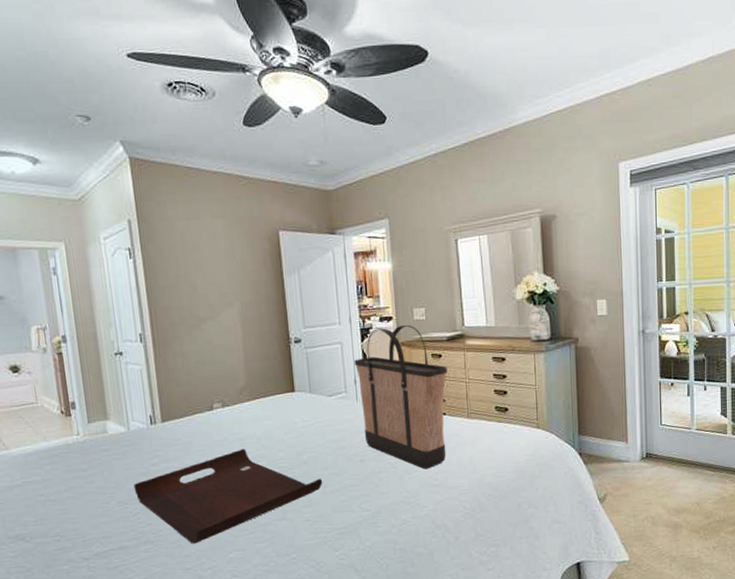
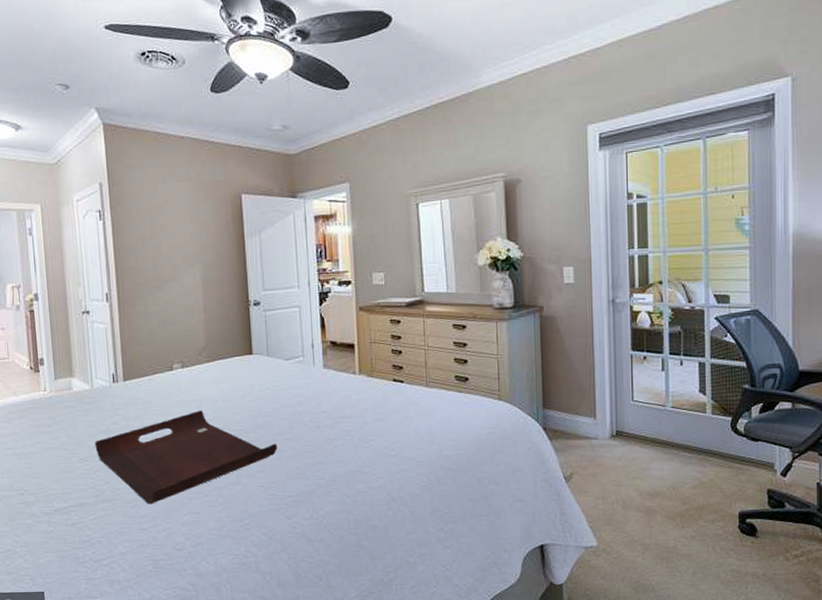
shopping bag: present [354,325,447,469] -> none [312,290,406,438]

